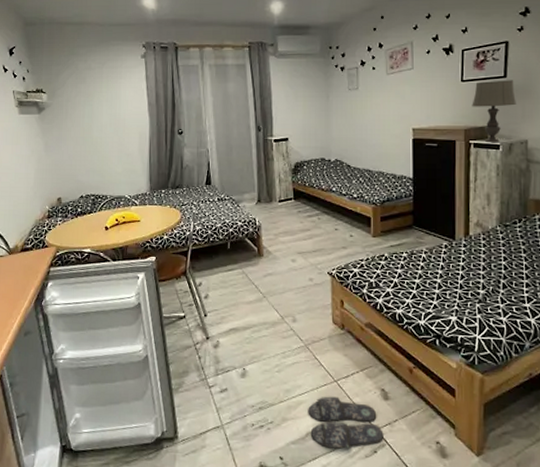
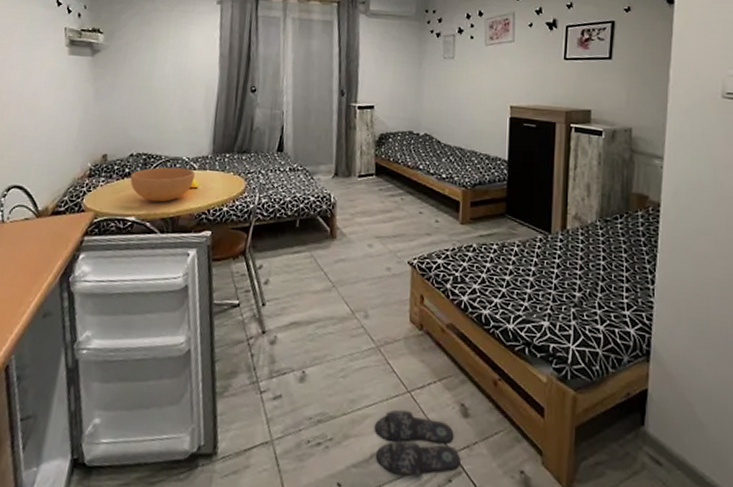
bowl: none [83,205,136,235] -> present [130,167,195,203]
table lamp: present [472,80,516,143] -> none [574,61,621,129]

